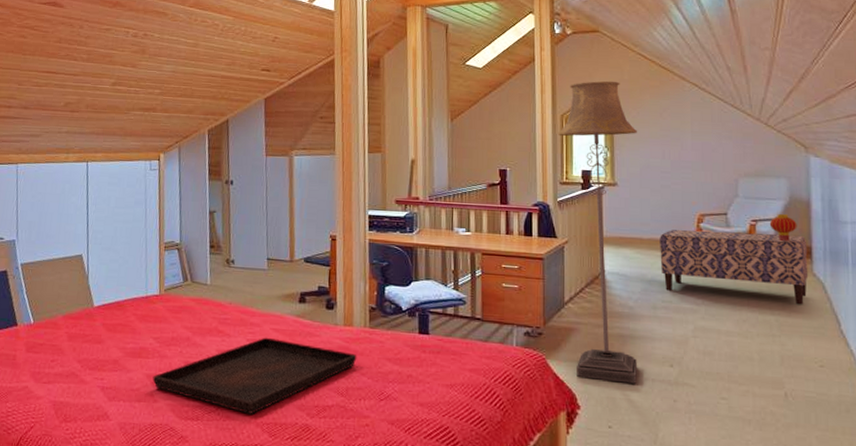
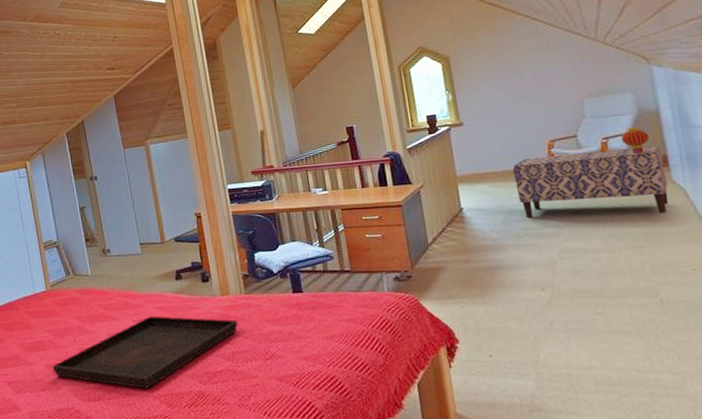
floor lamp: present [558,81,638,384] -> none [398,25,511,313]

